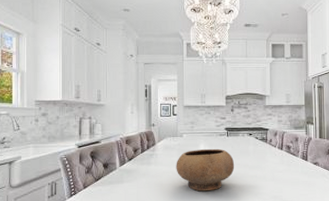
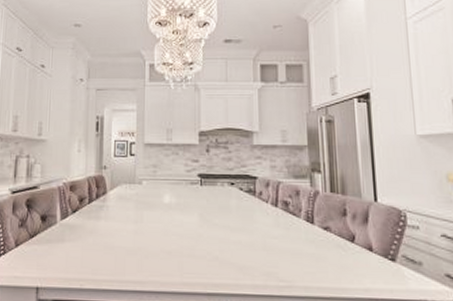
bowl: present [176,148,235,192] -> none [132,201,211,260]

